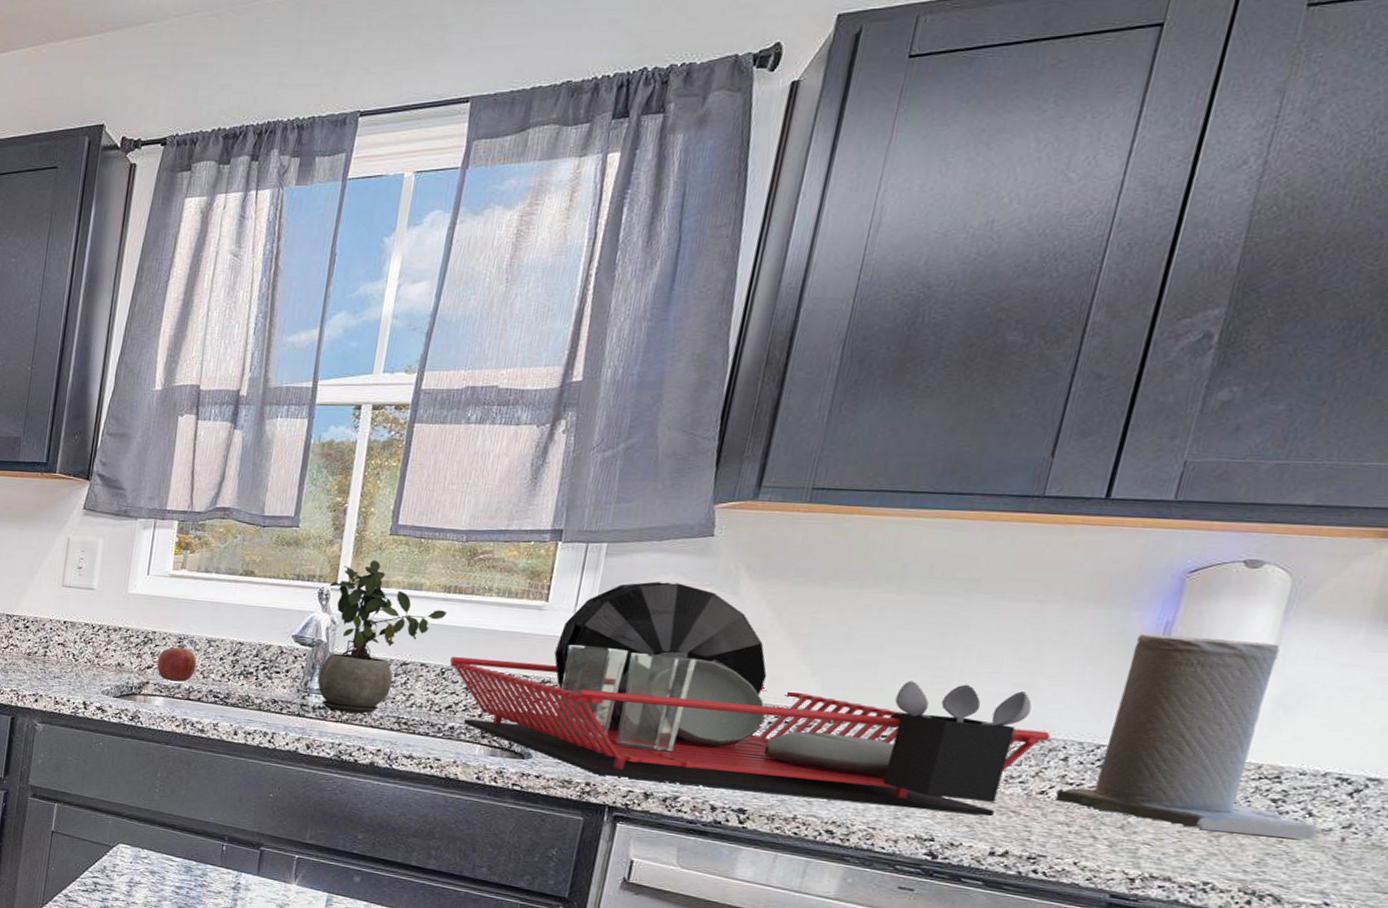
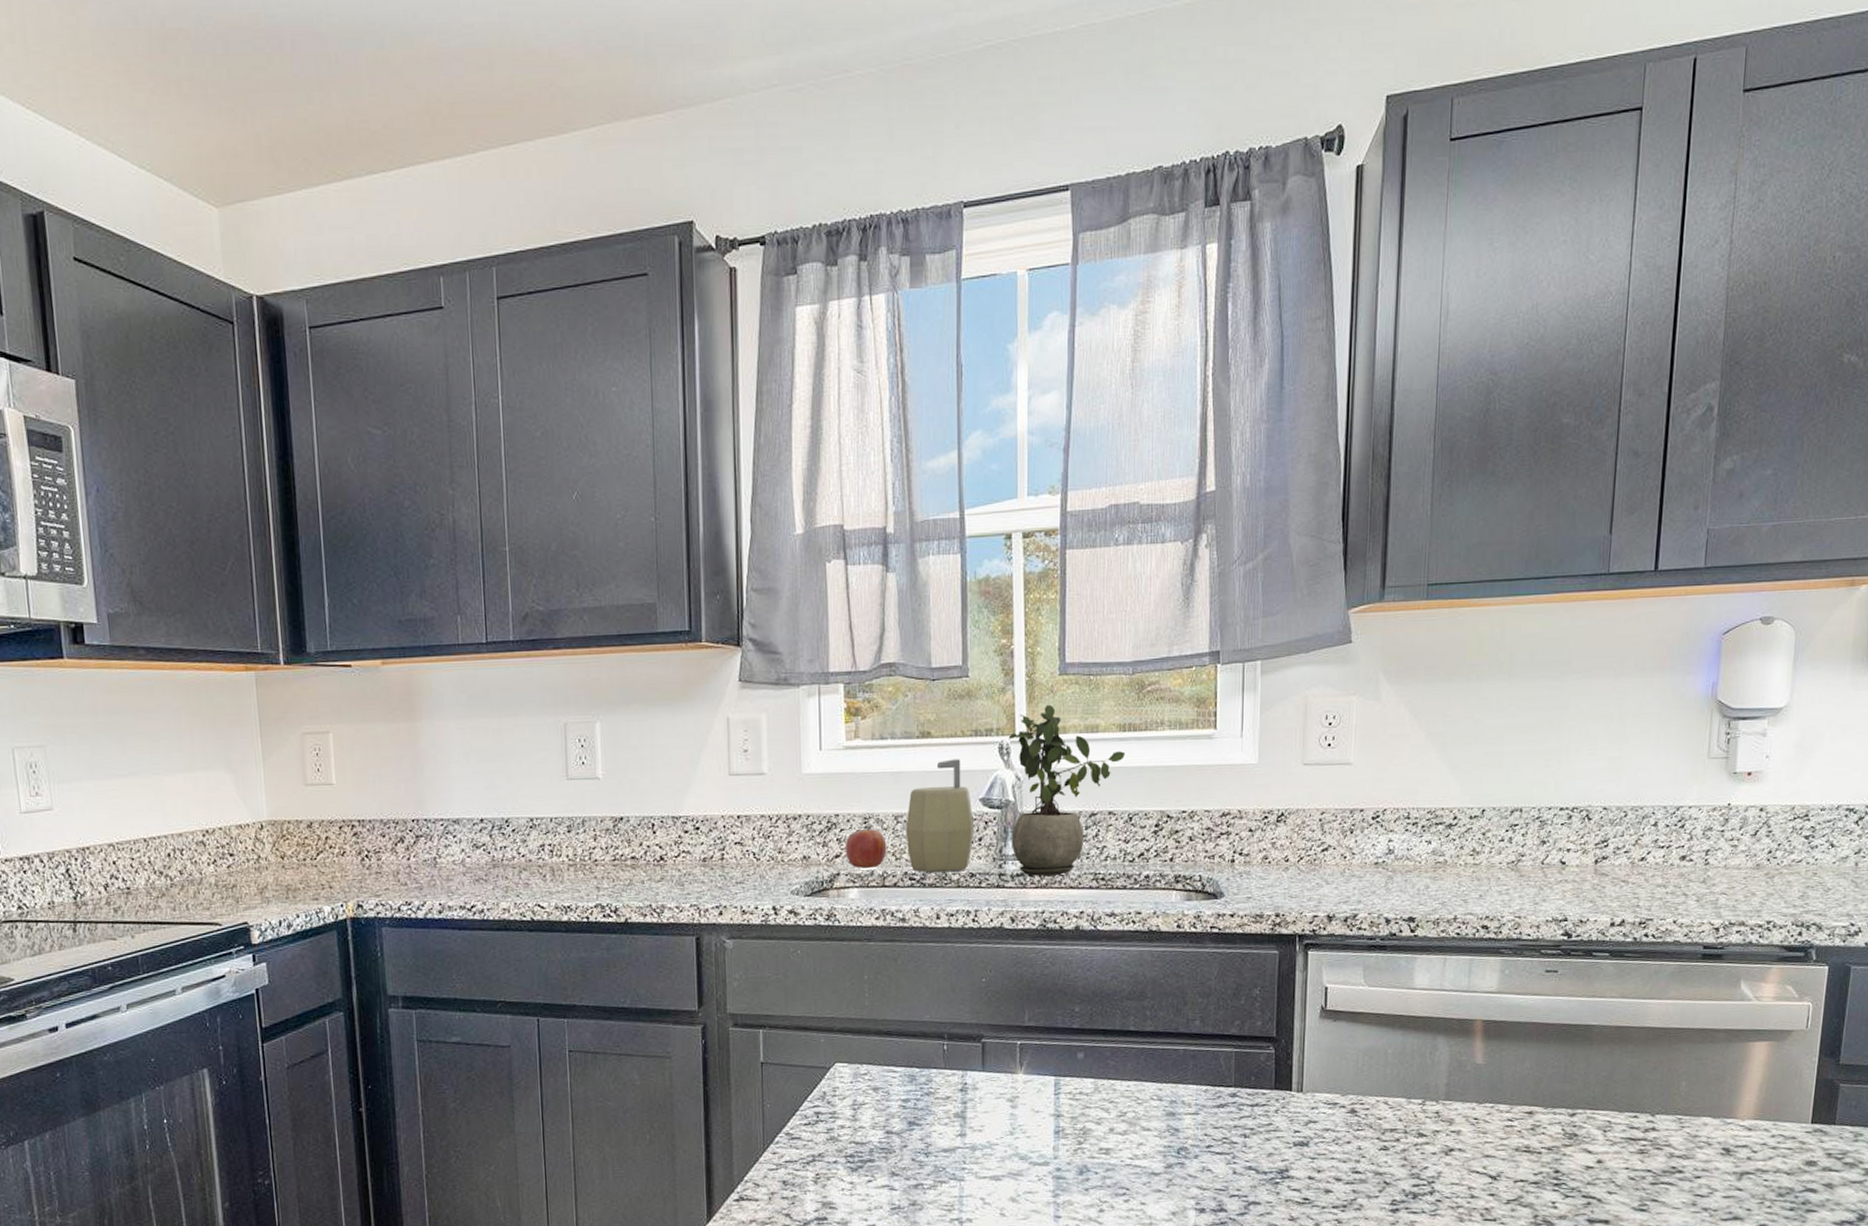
soap dispenser: none [215,597,284,696] -> present [906,759,975,873]
dish rack: present [449,581,1051,817] -> none [1135,695,1642,904]
paper towel: present [1055,634,1319,840] -> none [1653,693,1840,874]

